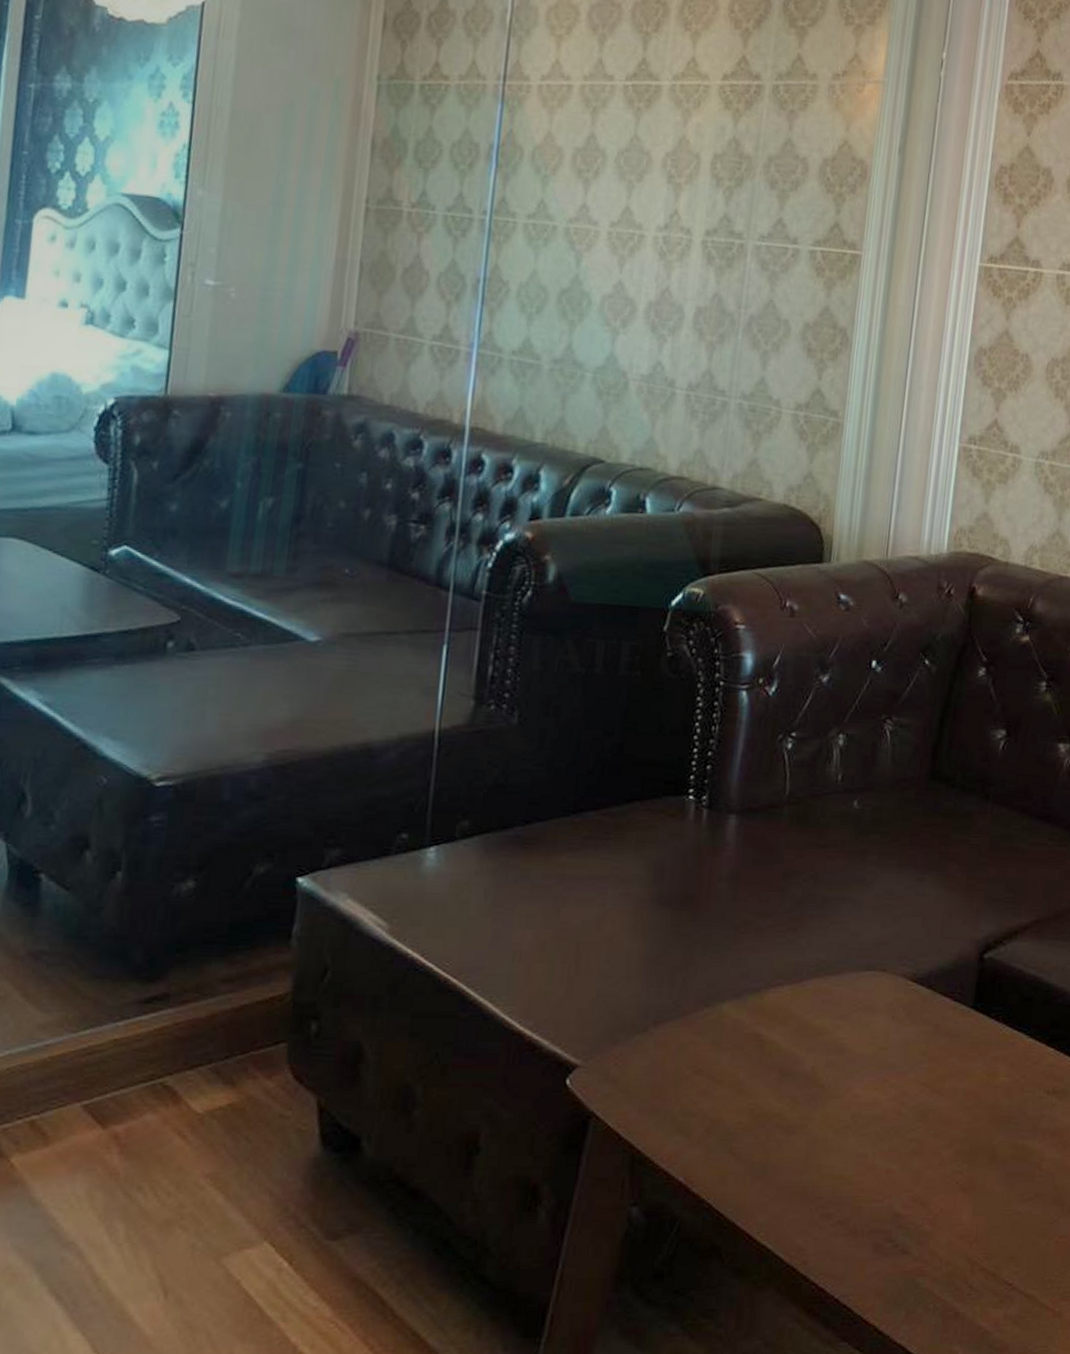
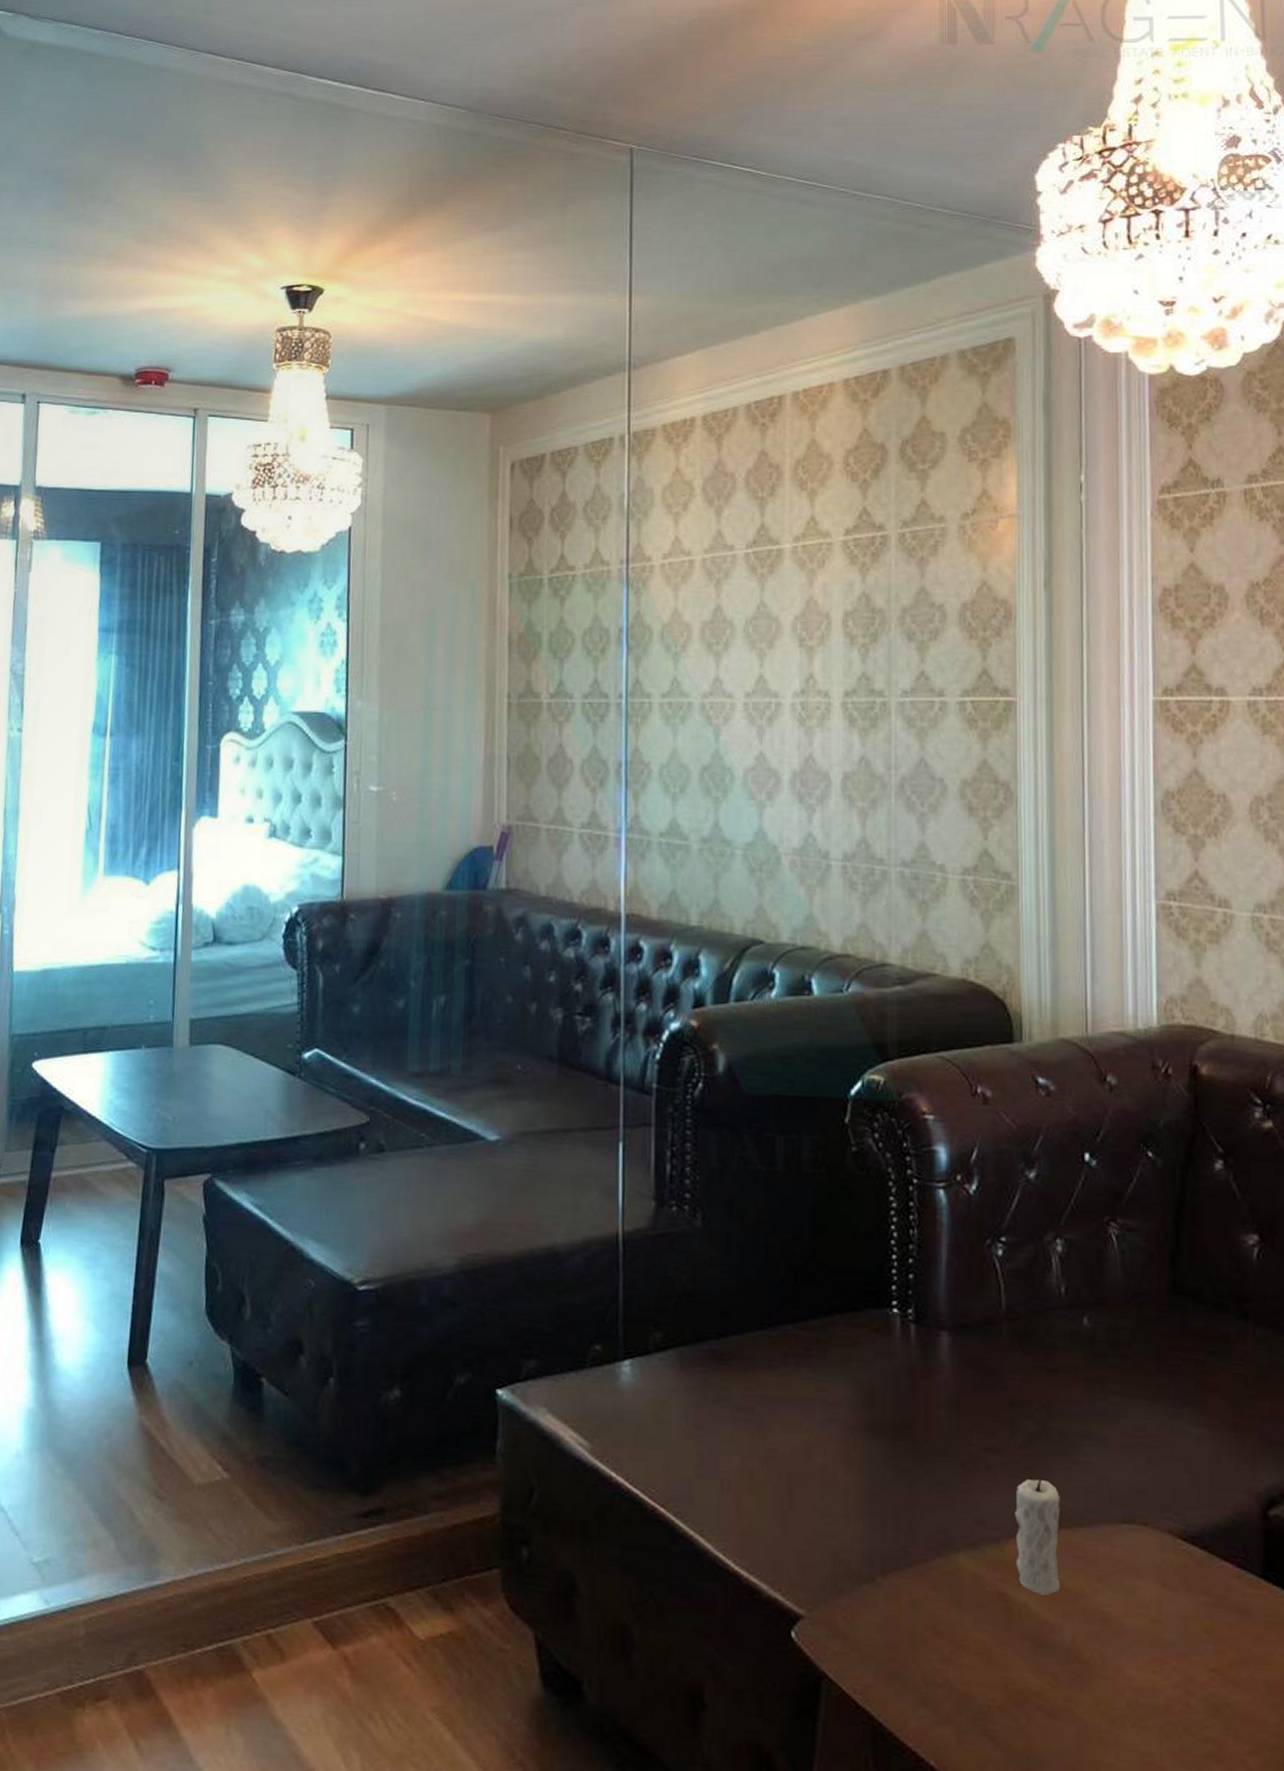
candle: none [772,929,816,1033] -> present [1015,1469,1061,1595]

